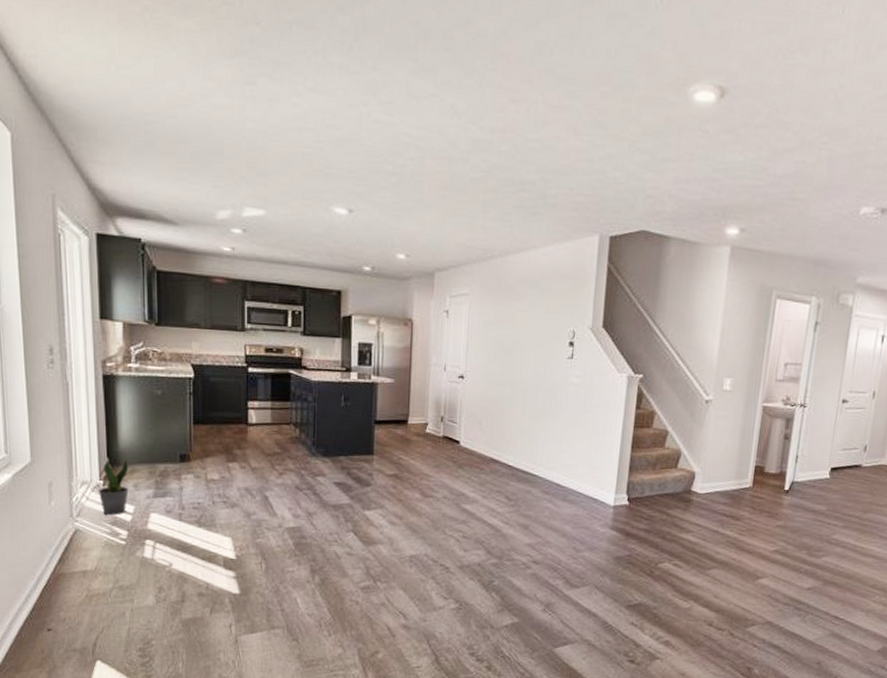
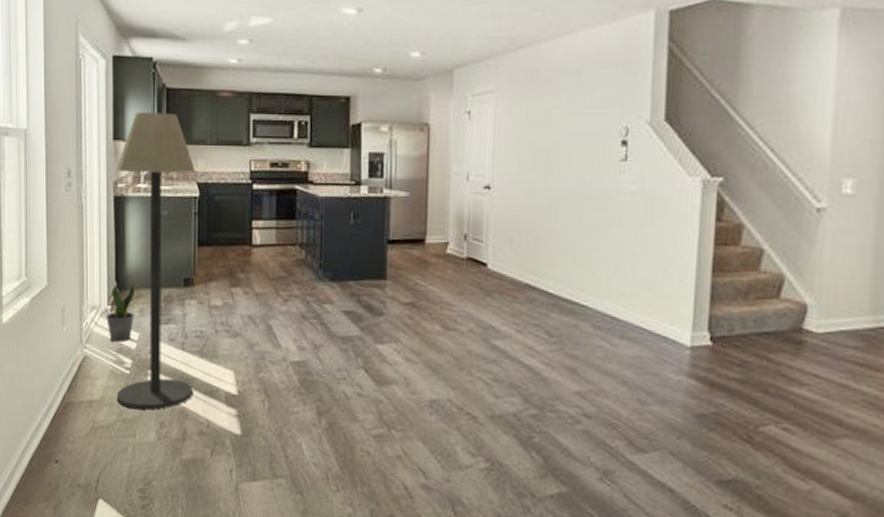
floor lamp: none [103,292,192,577] -> present [115,112,196,410]

